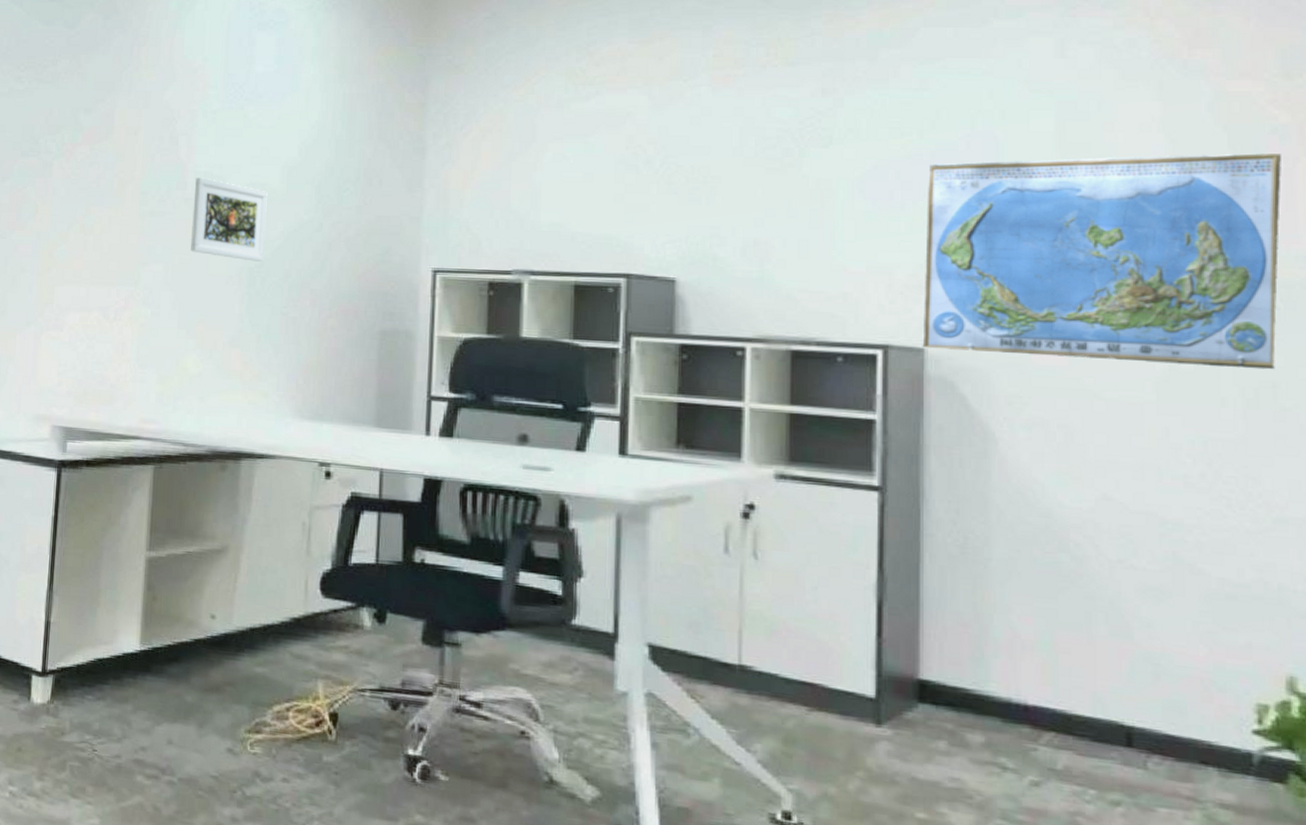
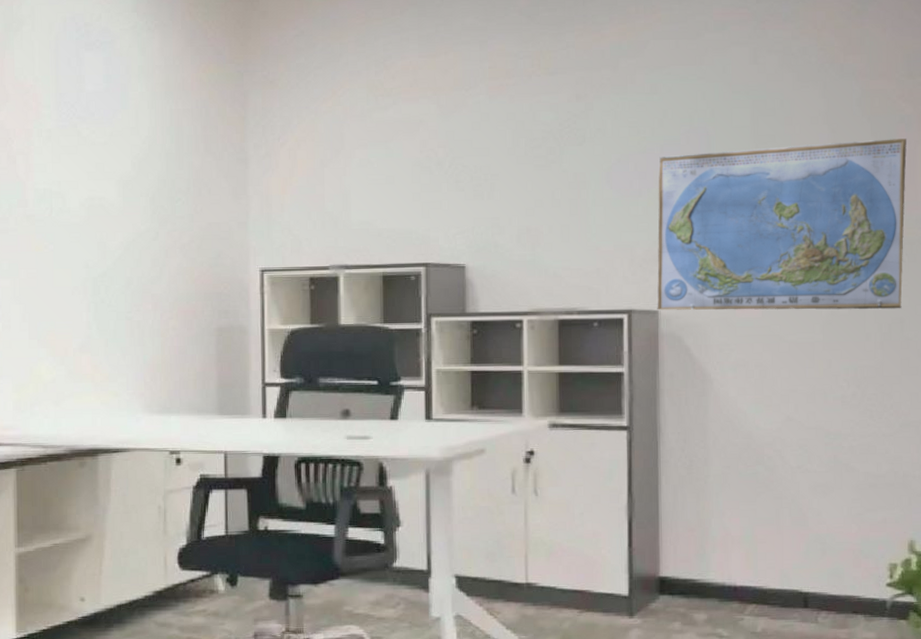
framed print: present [190,177,268,262] -> none [35,194,106,272]

